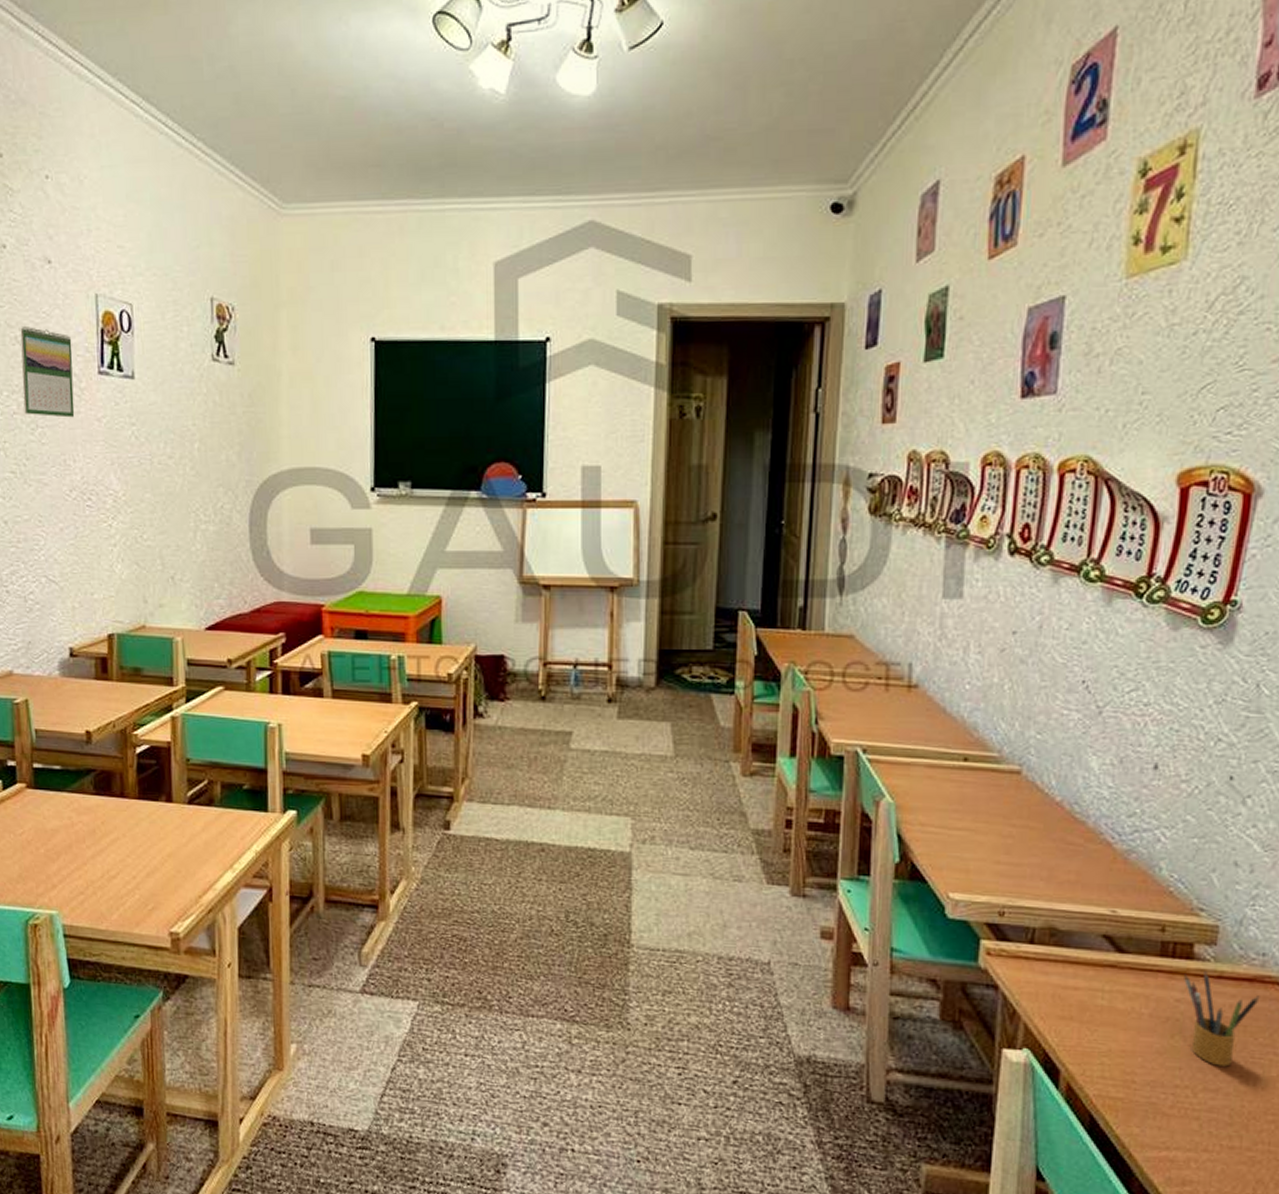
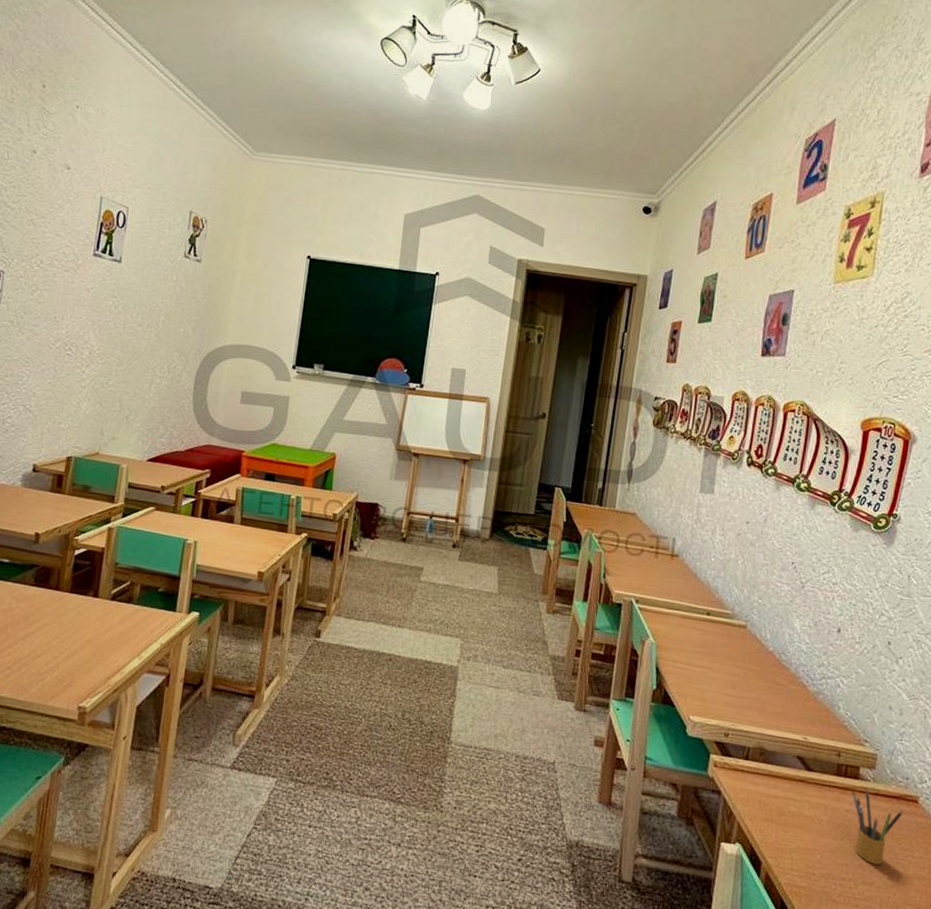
calendar: present [20,325,75,418] -> none [28,212,77,286]

